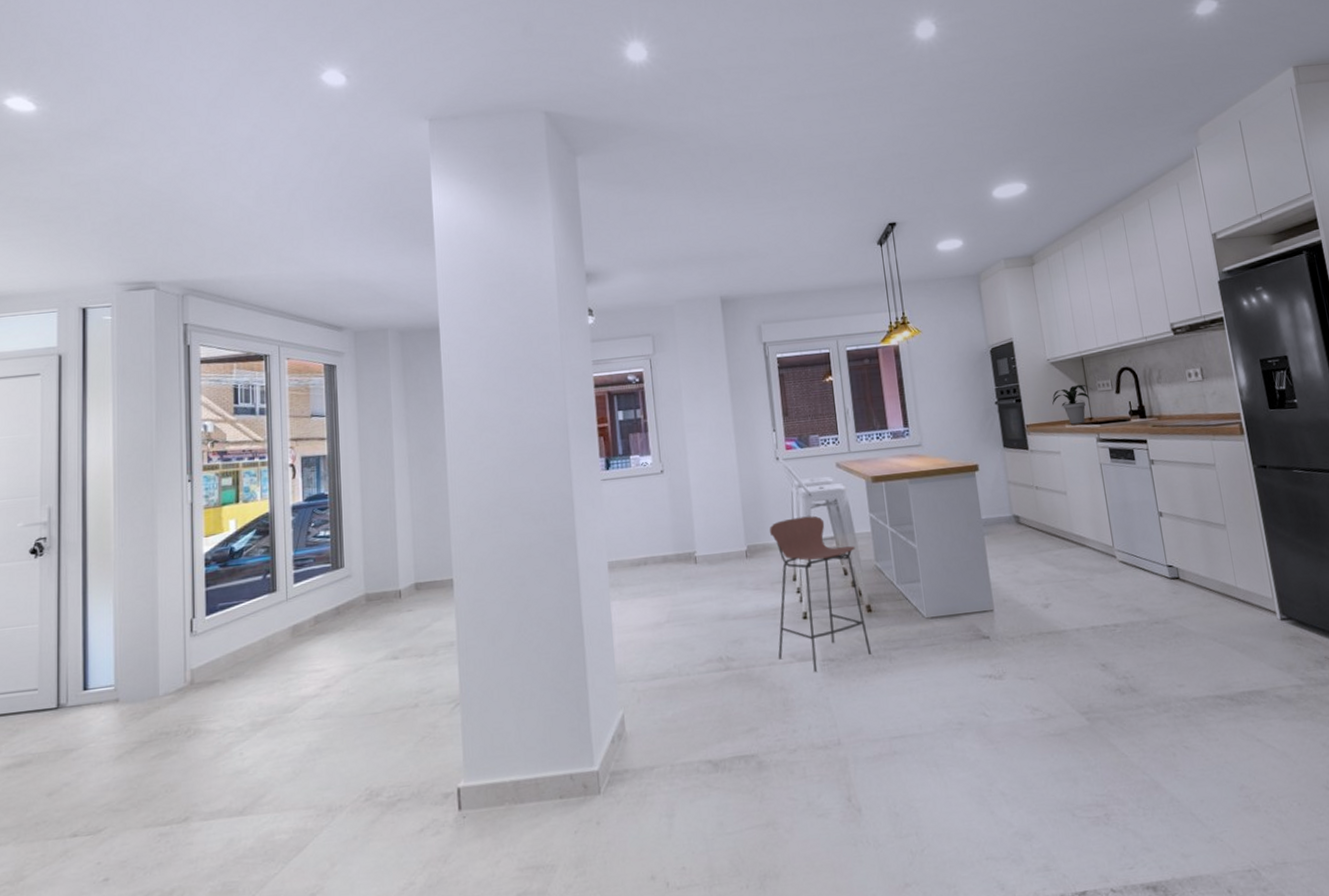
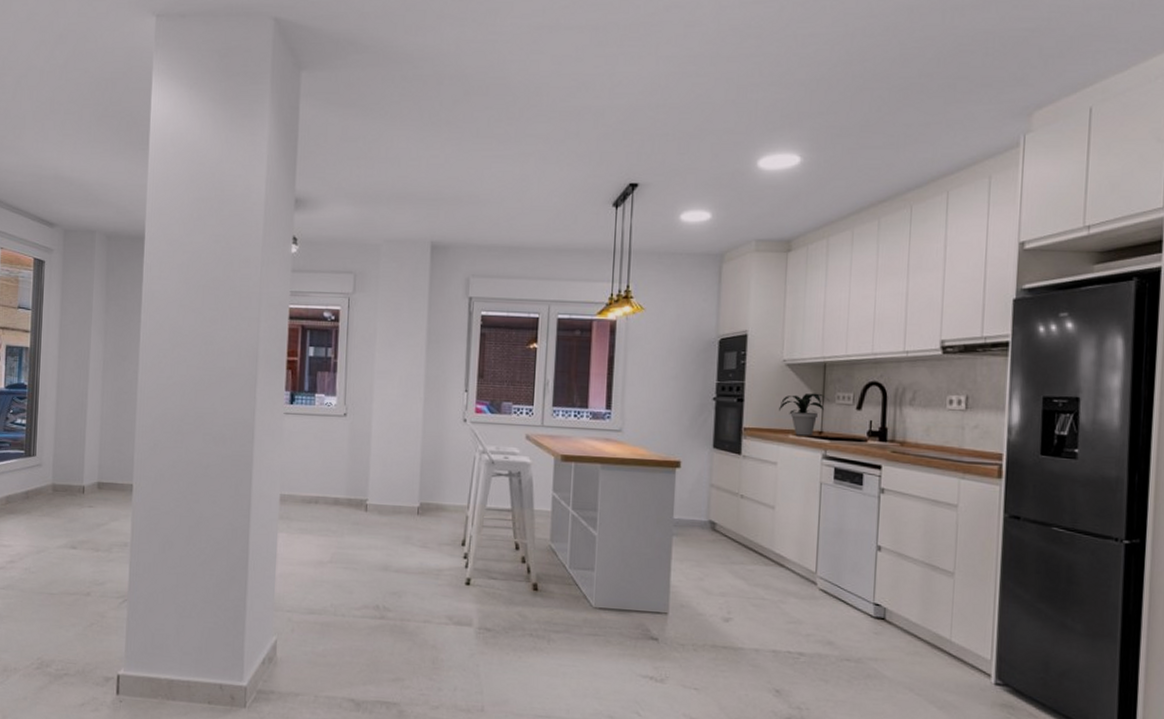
bar stool: present [770,515,871,672] -> none [434,483,531,638]

